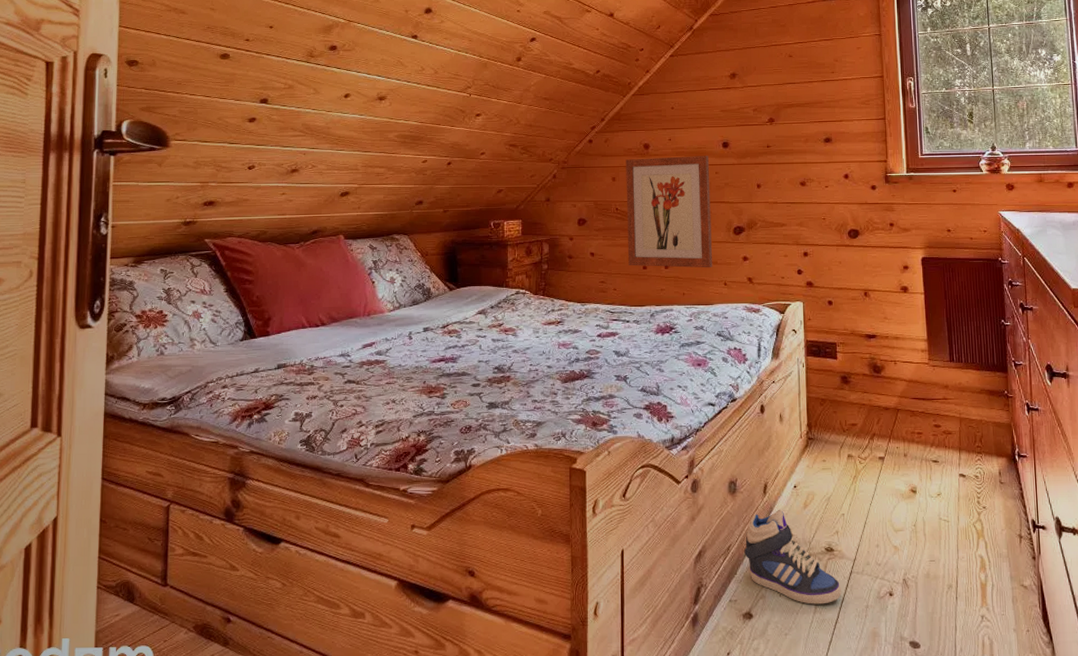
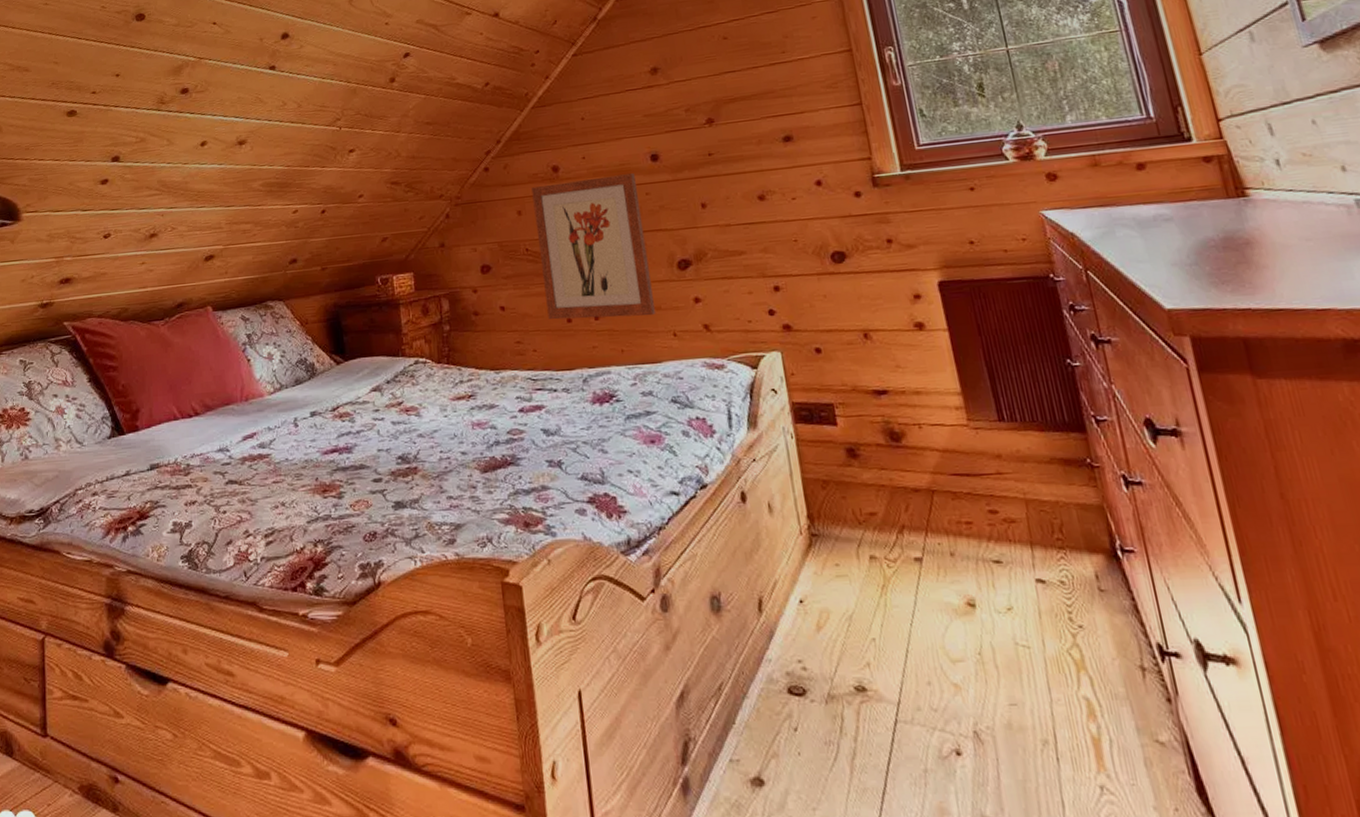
sneaker: present [744,509,842,605] -> none [741,633,886,767]

